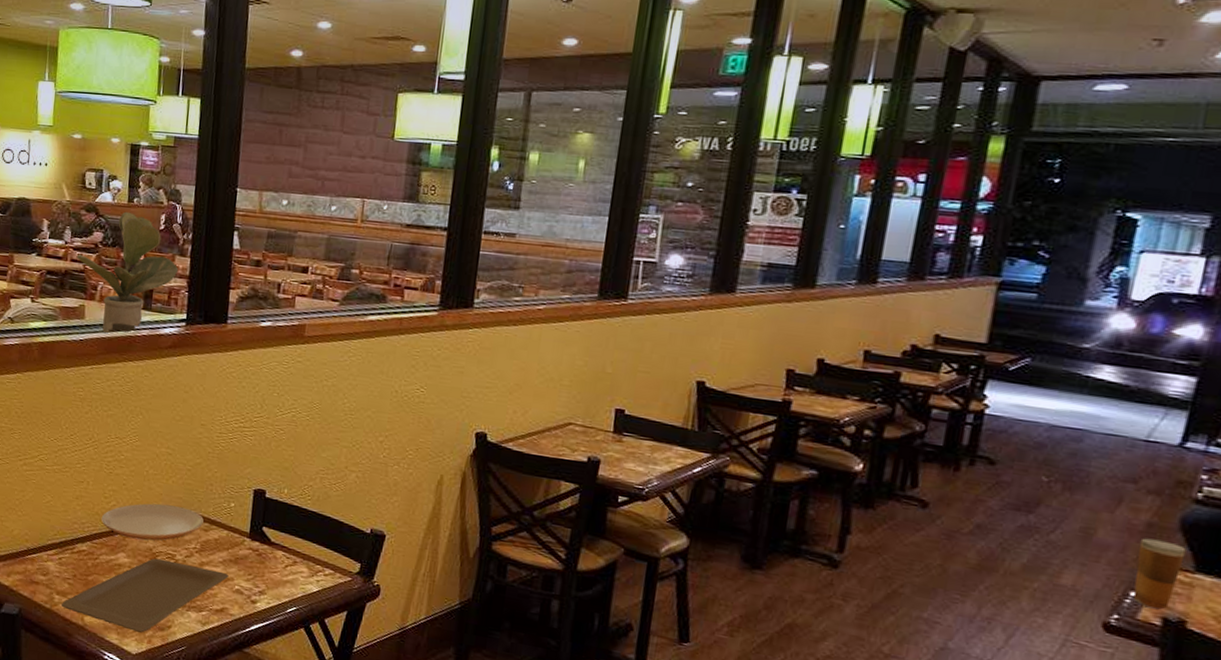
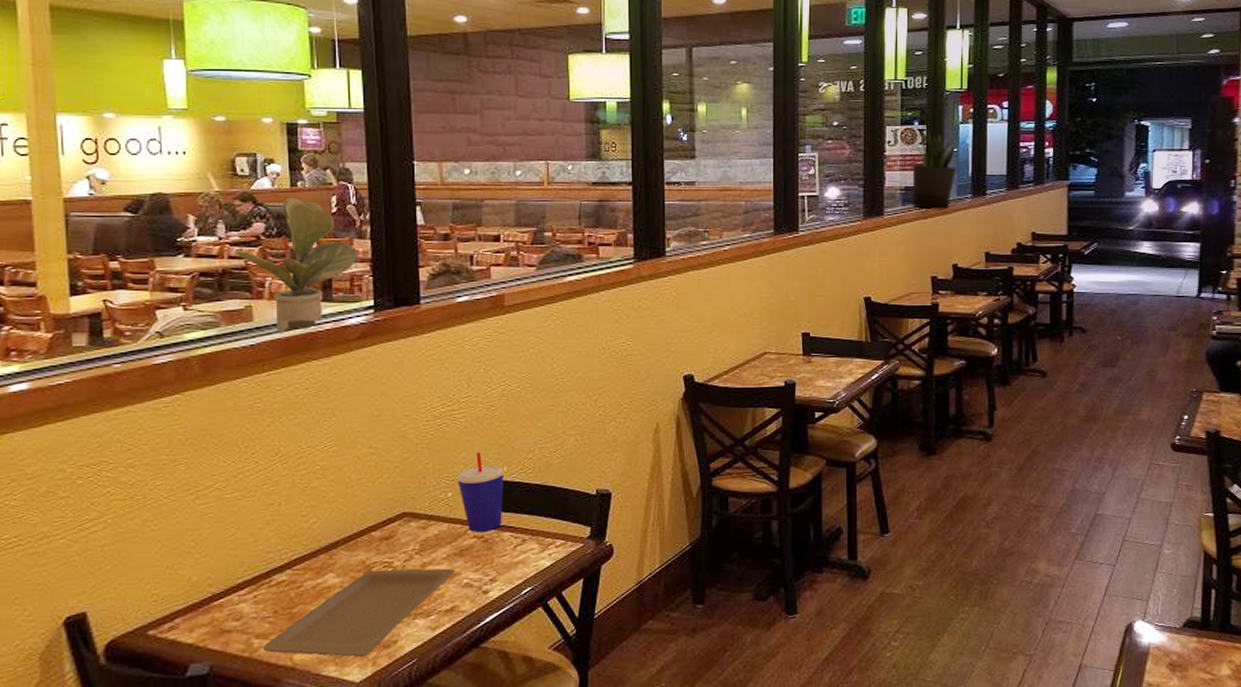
plate: present [101,503,204,541] -> none [300,508,420,555]
beverage cup: none [240,471,284,547] -> present [457,452,503,532]
planter: none [774,198,848,295] -> present [912,128,958,210]
beverage cup: present [1133,538,1187,610] -> none [1184,372,1212,426]

